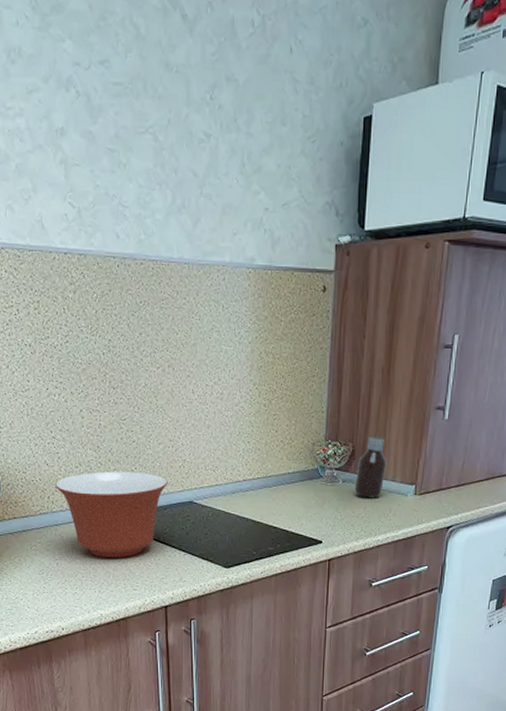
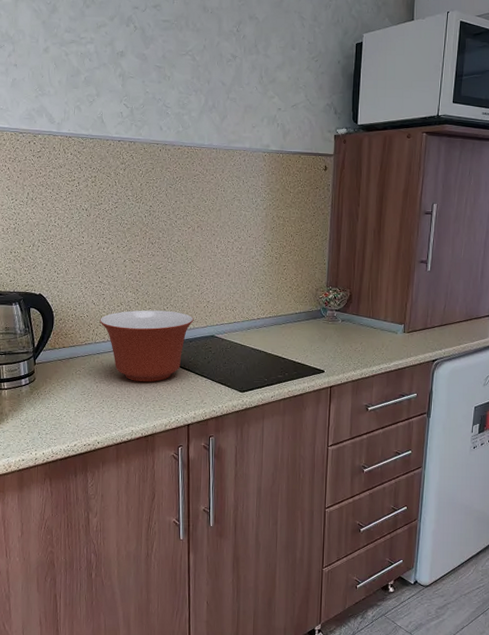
bottle: present [354,436,387,498] -> none [352,284,379,335]

